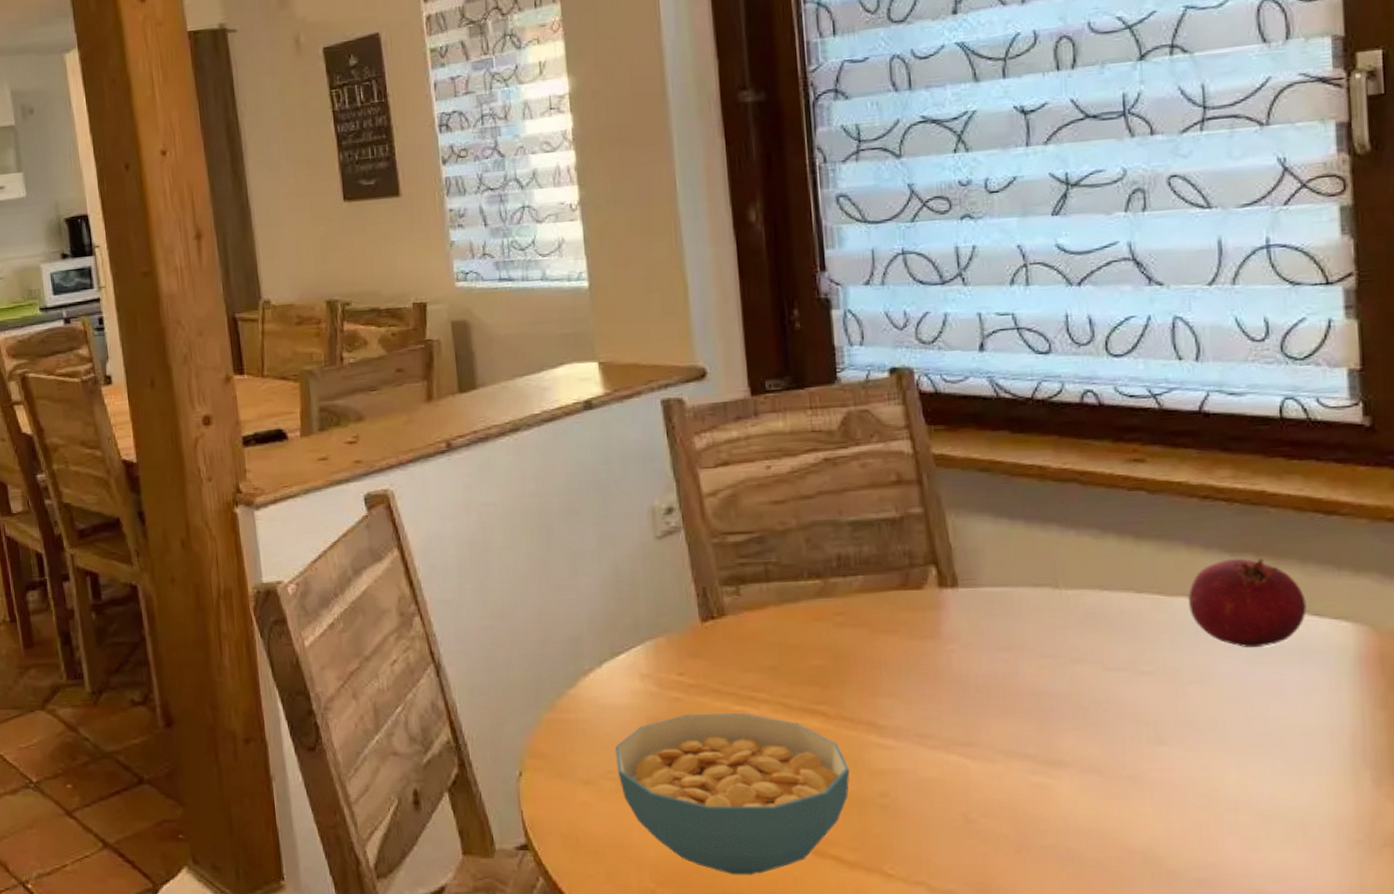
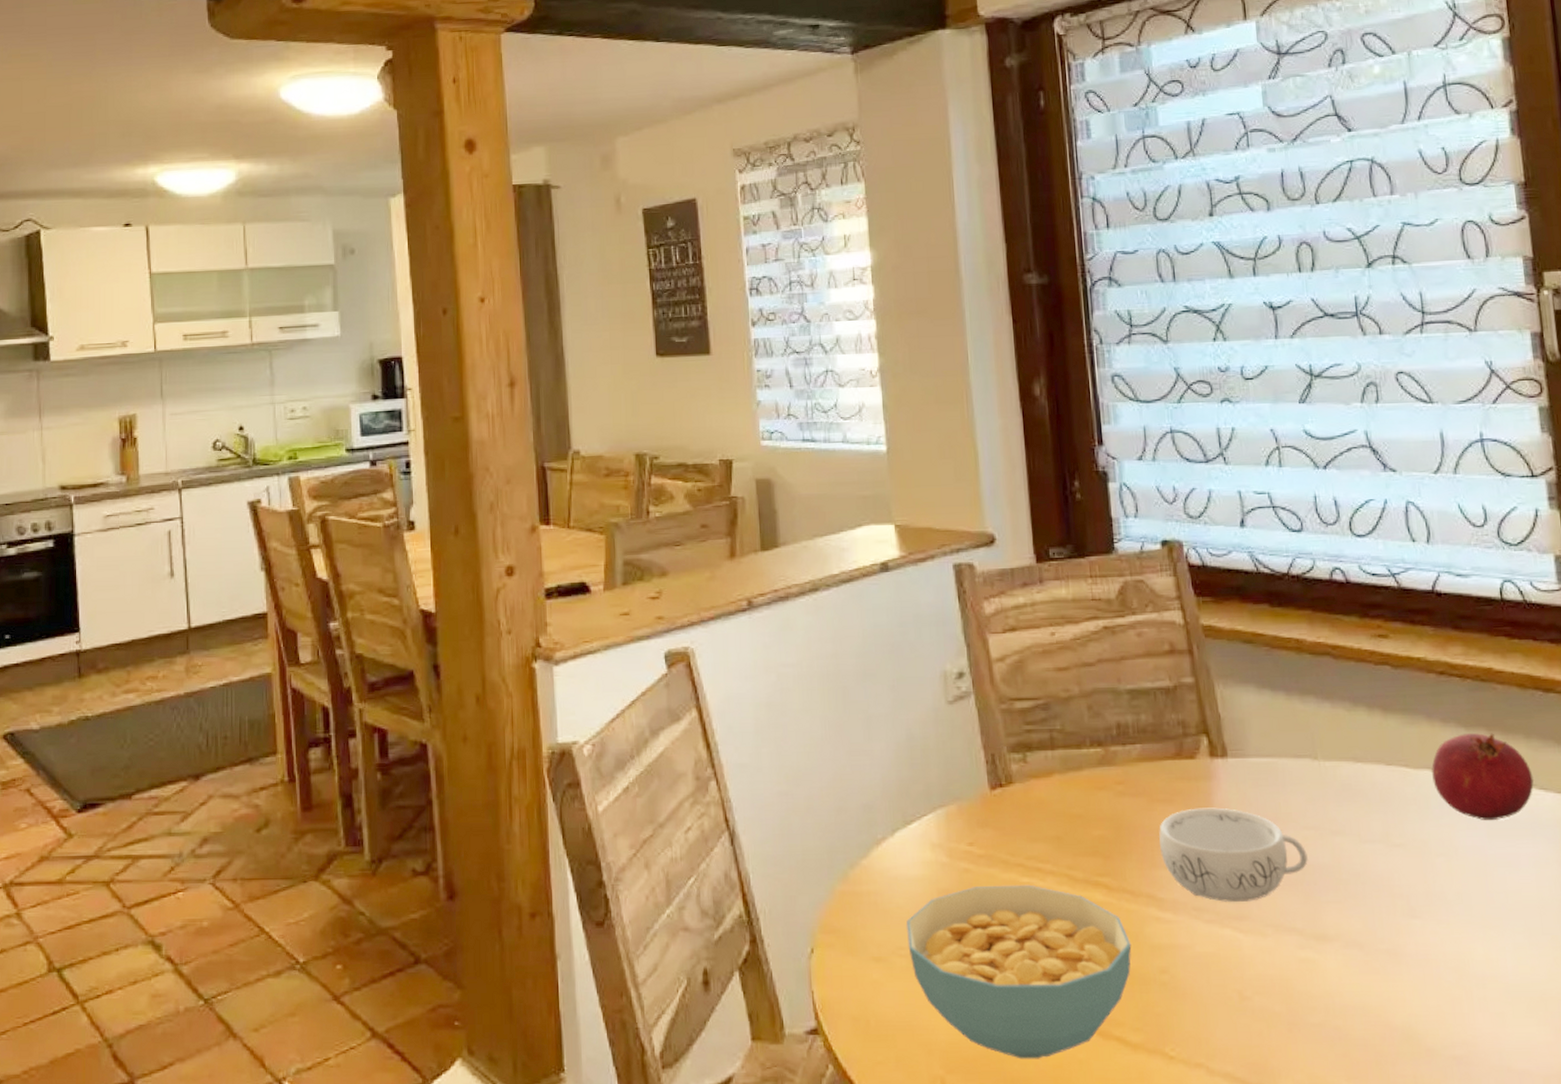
decorative bowl: none [881,637,1044,730] -> present [1159,807,1308,903]

